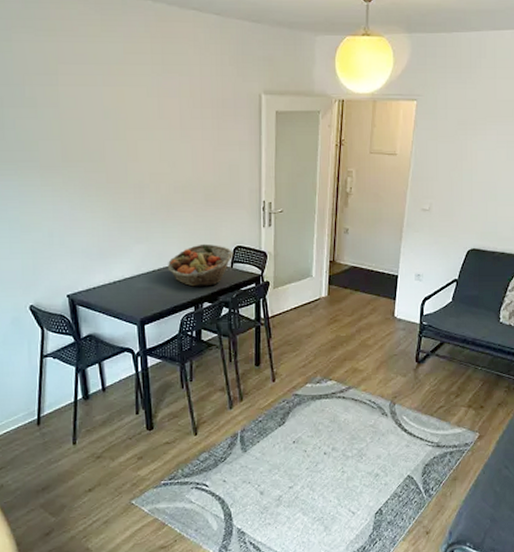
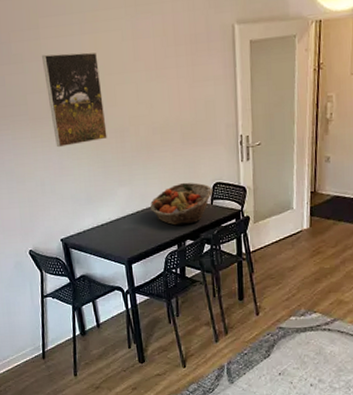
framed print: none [58,101,125,199] -> present [41,52,107,148]

